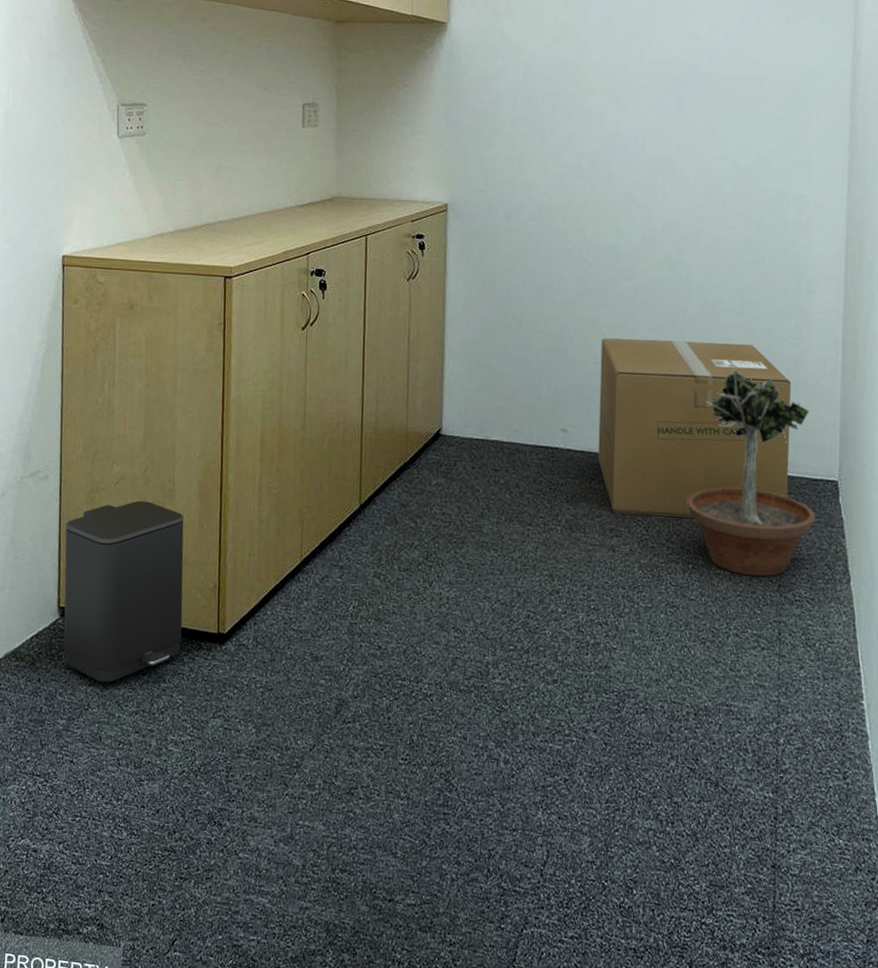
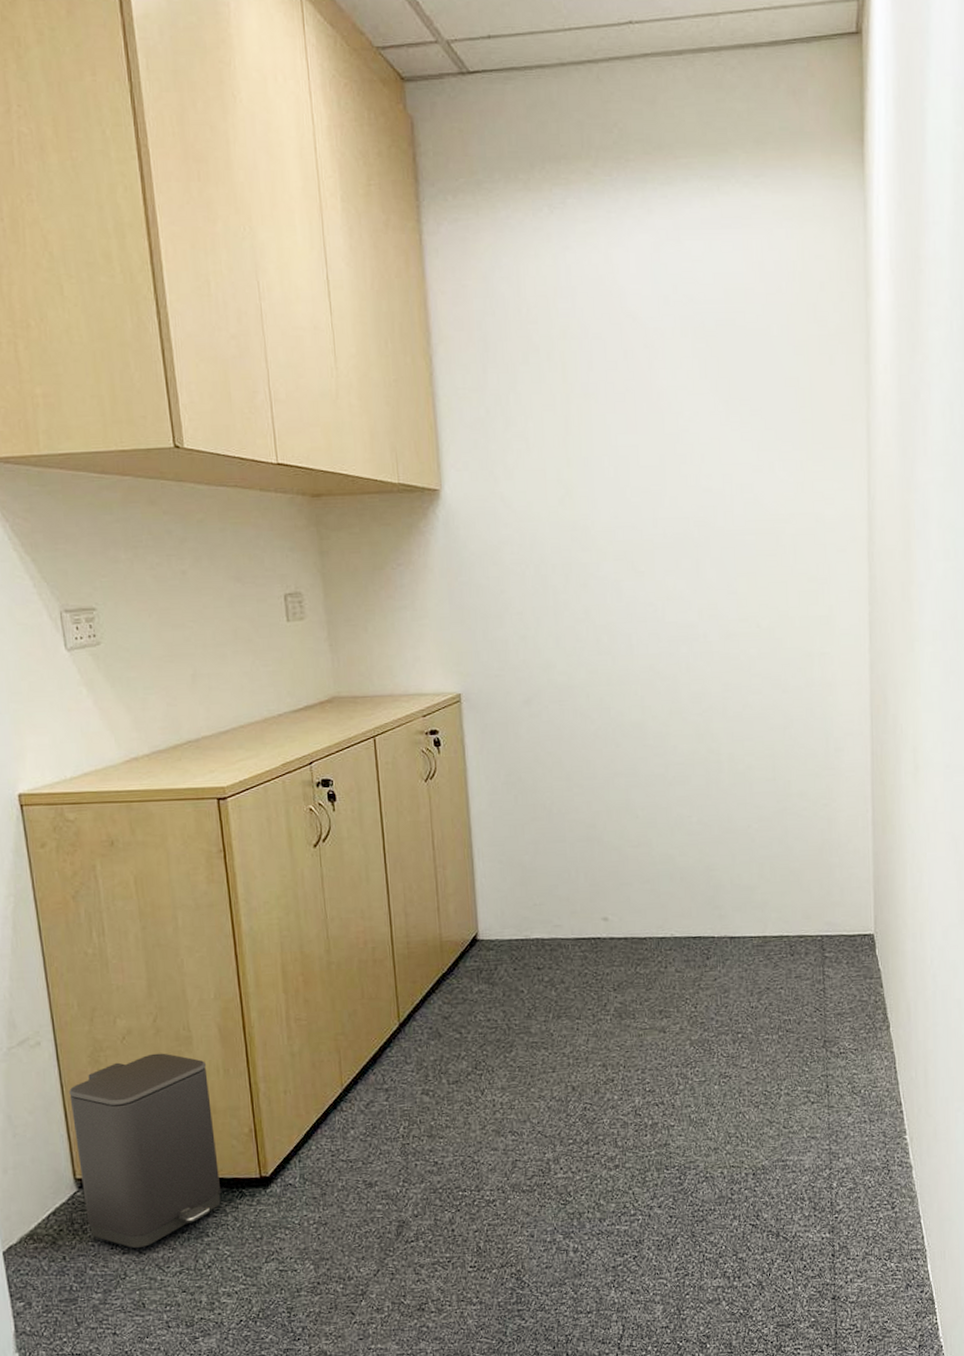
box: present [598,338,792,518] -> none [635,809,828,995]
potted tree: present [687,368,816,577] -> none [732,835,855,1037]

